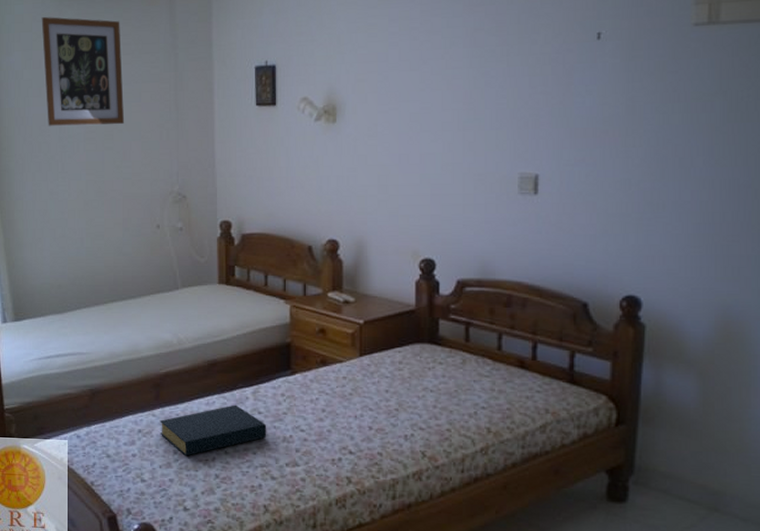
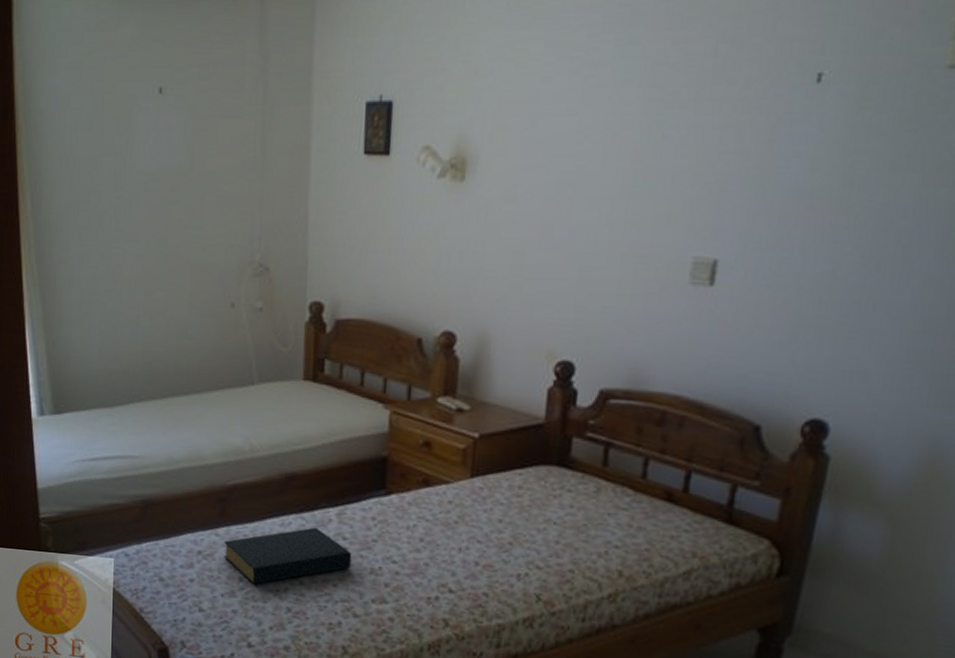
wall art: present [41,16,125,126] -> none [95,24,197,171]

